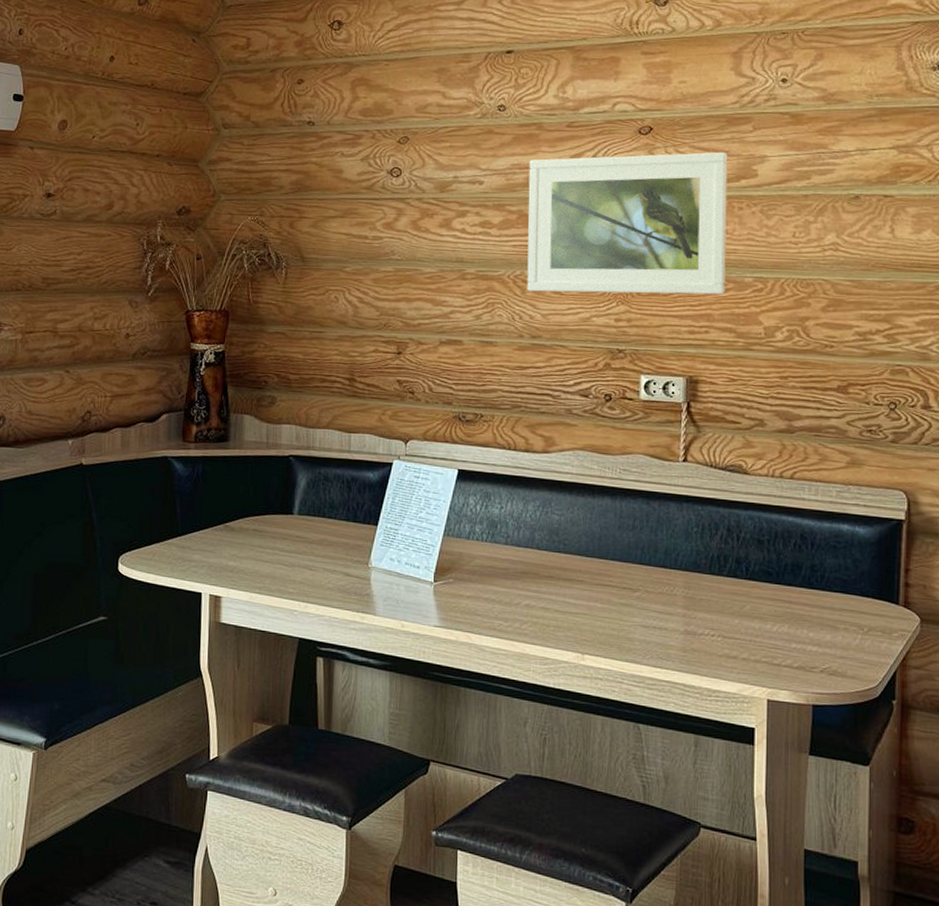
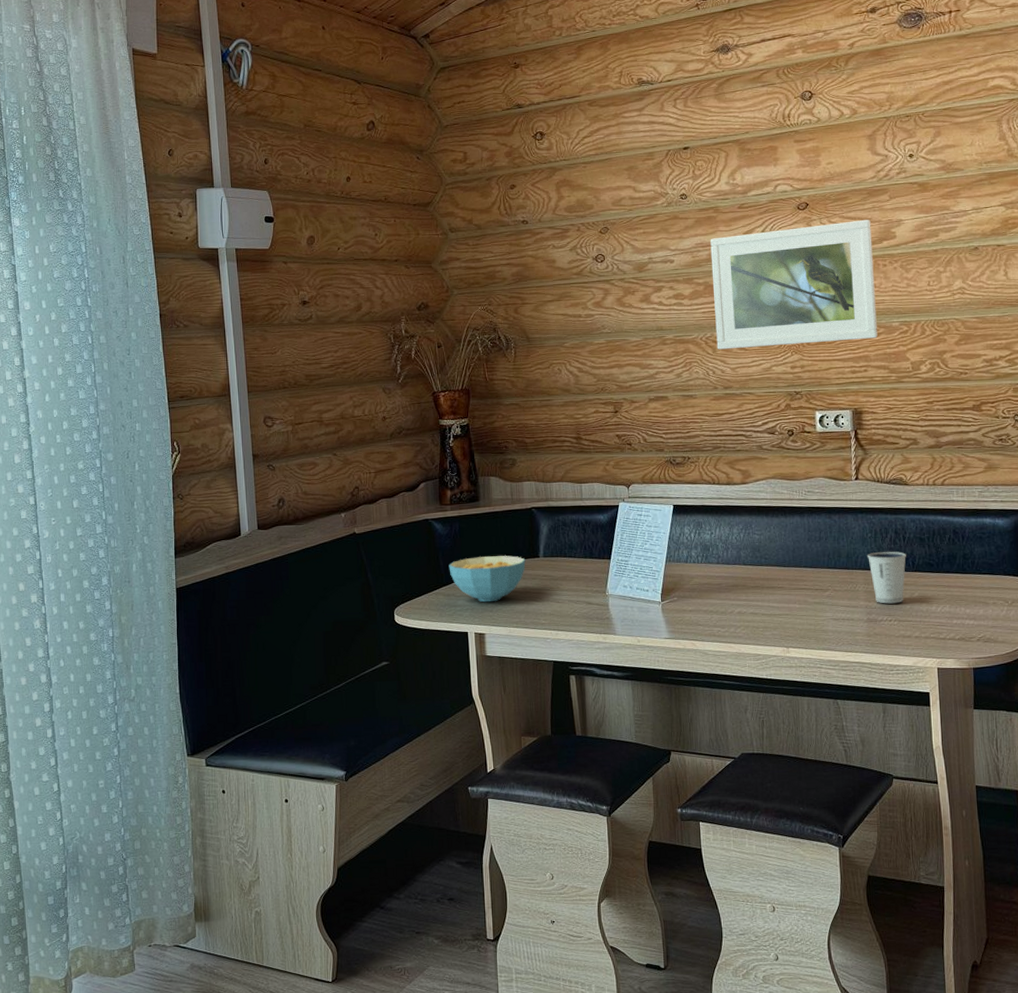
cereal bowl: none [186,506,277,560] -> present [449,555,526,602]
dixie cup: none [691,550,739,616] -> present [867,551,906,604]

